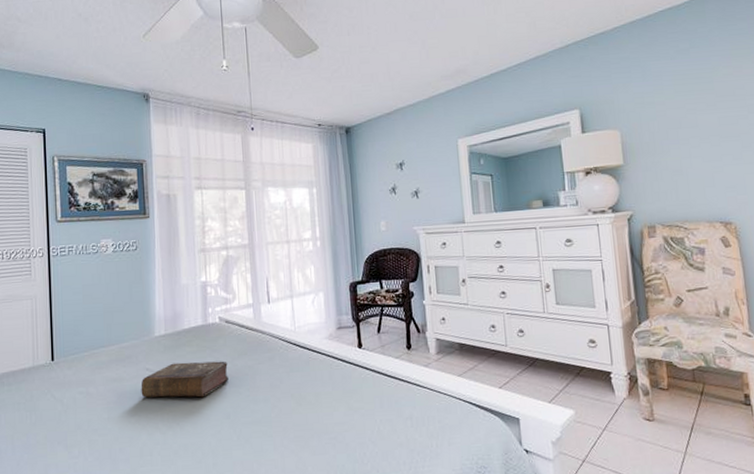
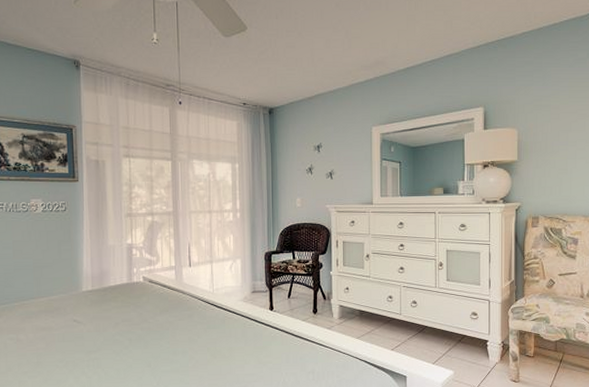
book: present [141,361,229,398] -> none [68,316,150,348]

